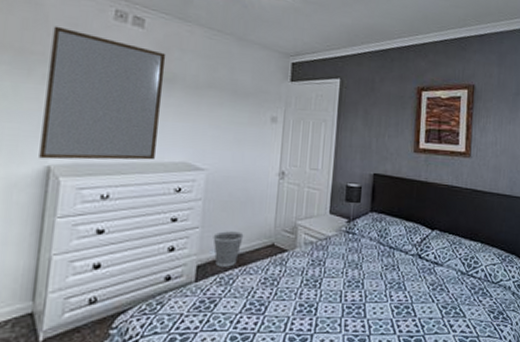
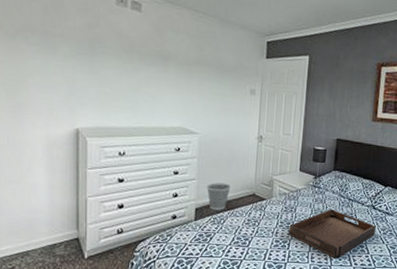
home mirror: present [39,26,166,160] -> none [68,11,161,125]
serving tray: none [316,261,423,325] -> present [288,209,376,258]

